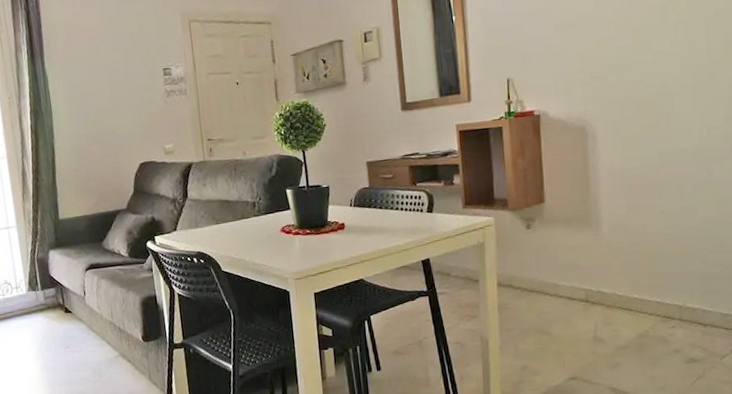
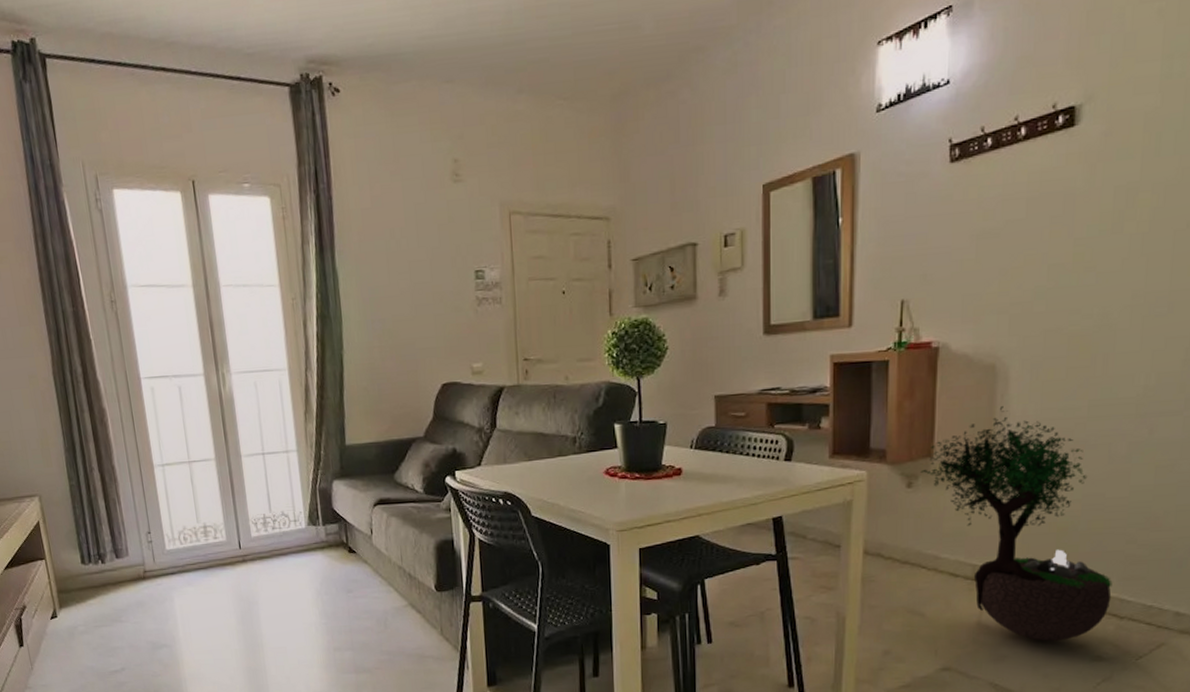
potted tree: none [536,158,696,349] -> present [920,405,1113,641]

